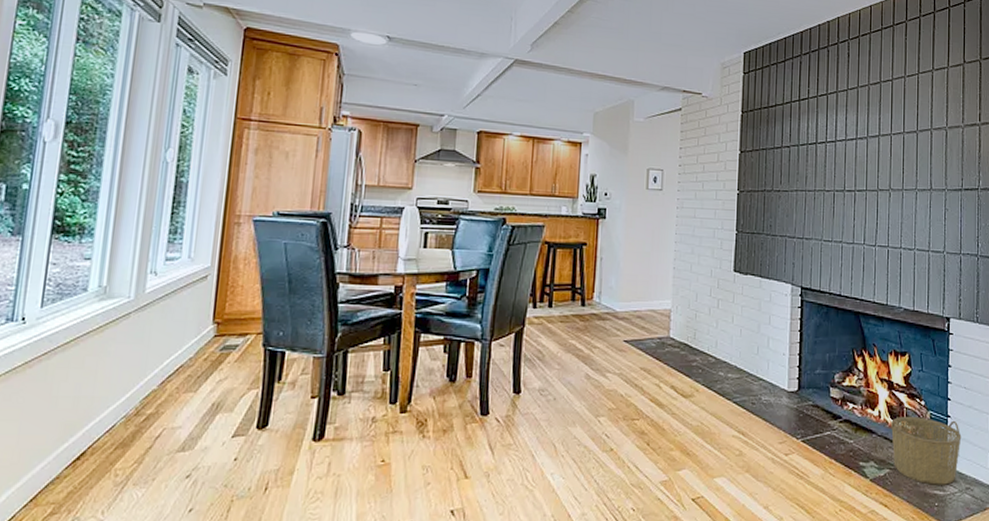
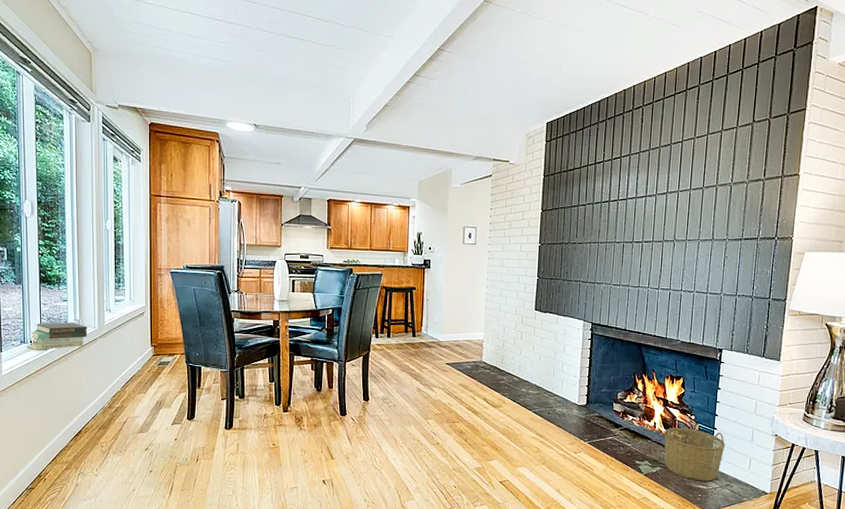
books: none [16,290,118,332] -> present [27,322,88,351]

